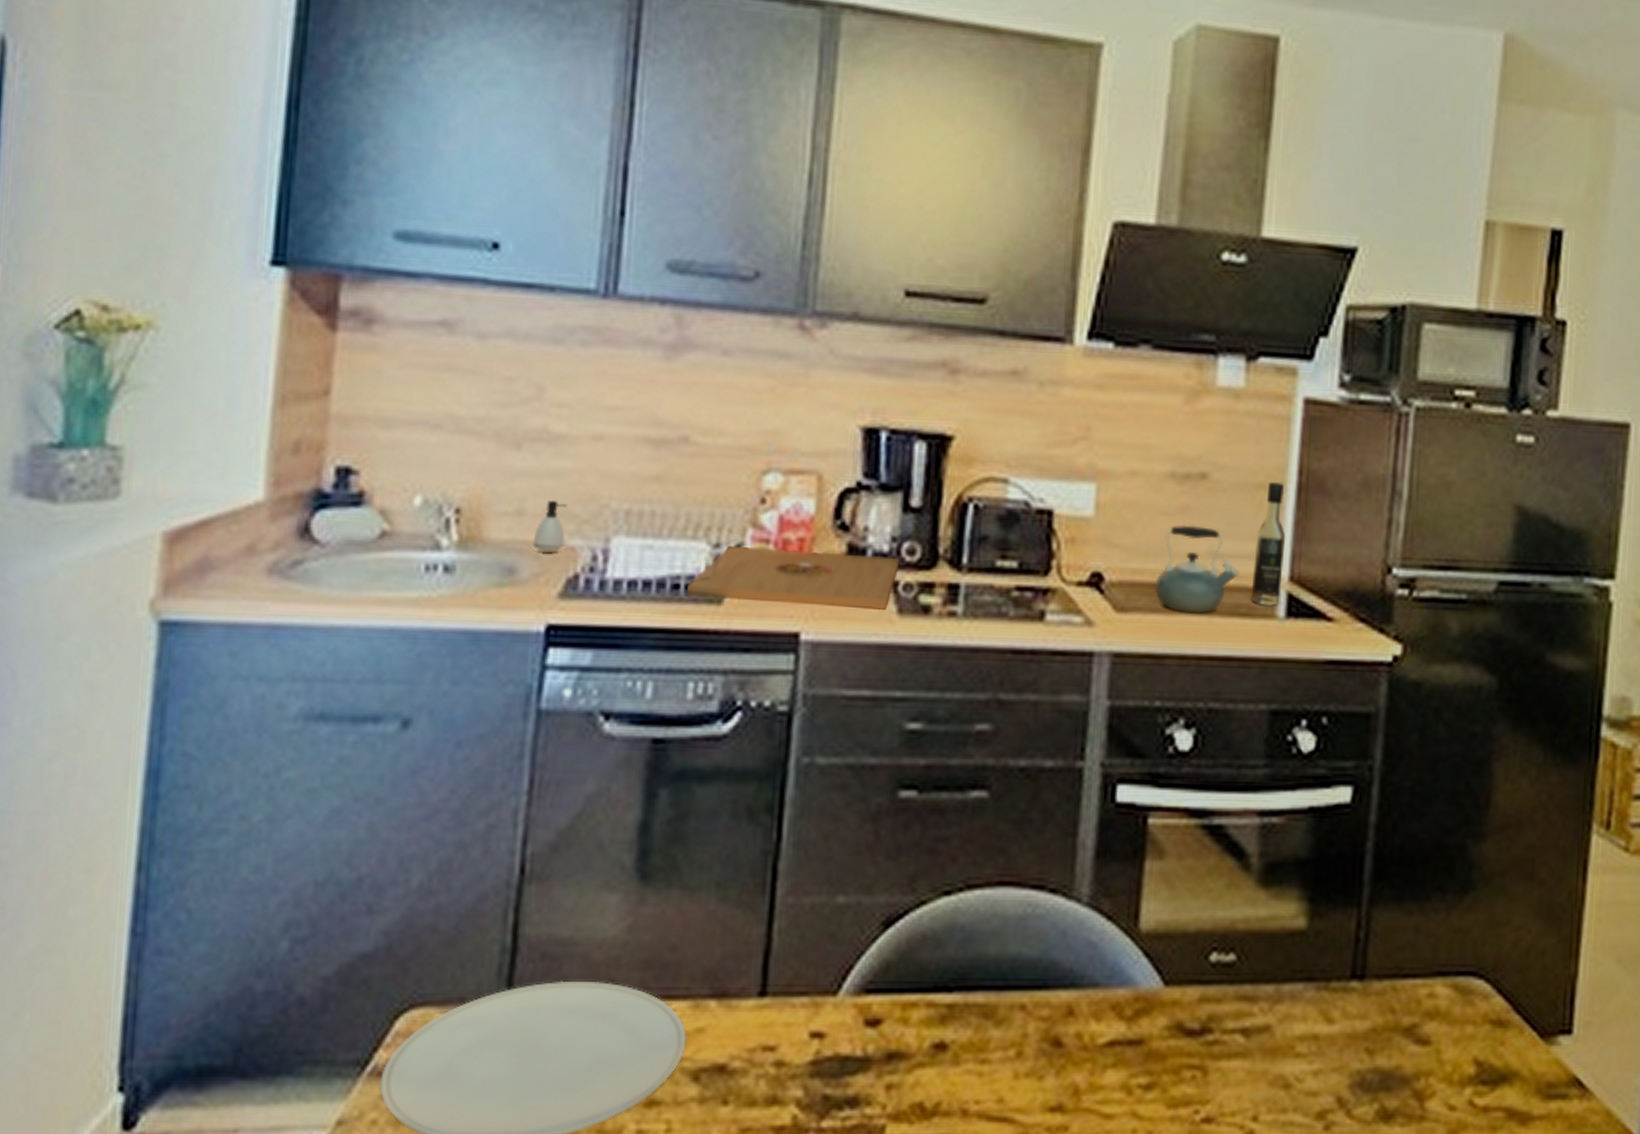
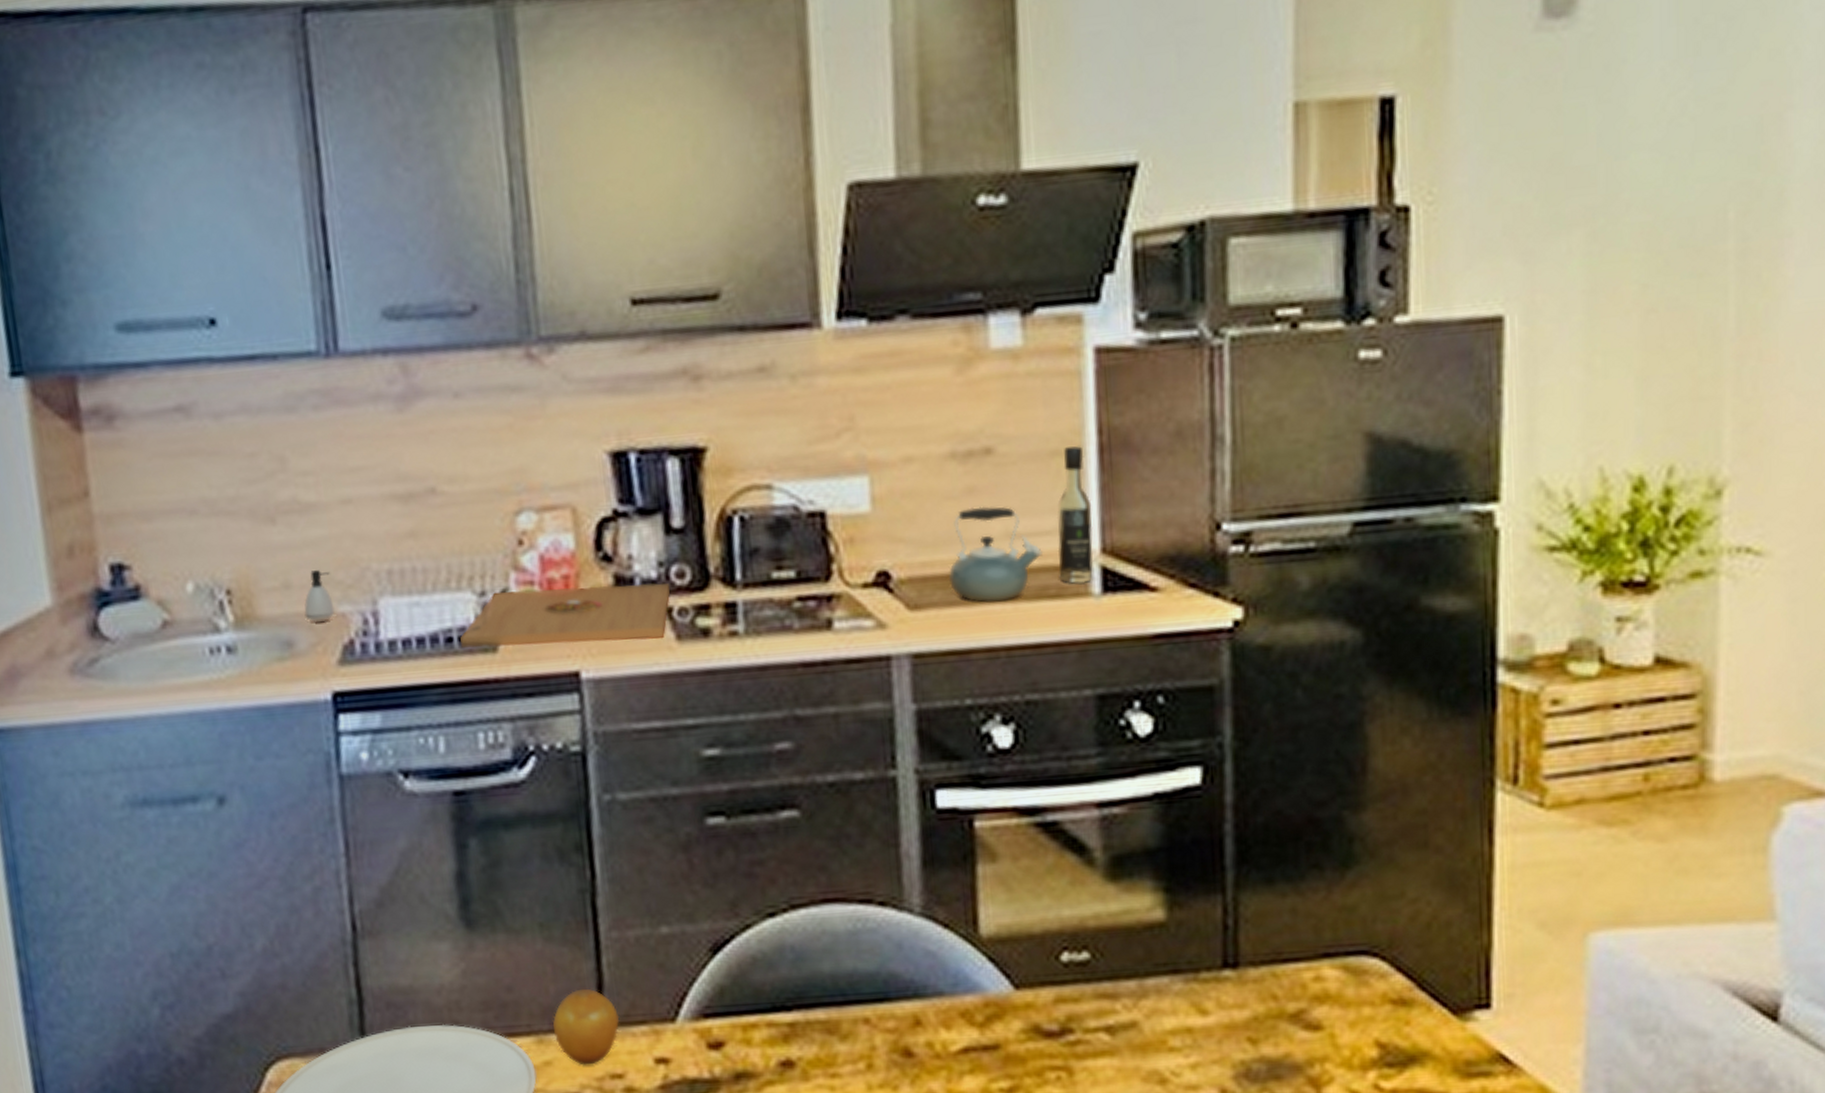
fruit: none [711,954,782,1035] -> present [552,988,620,1065]

